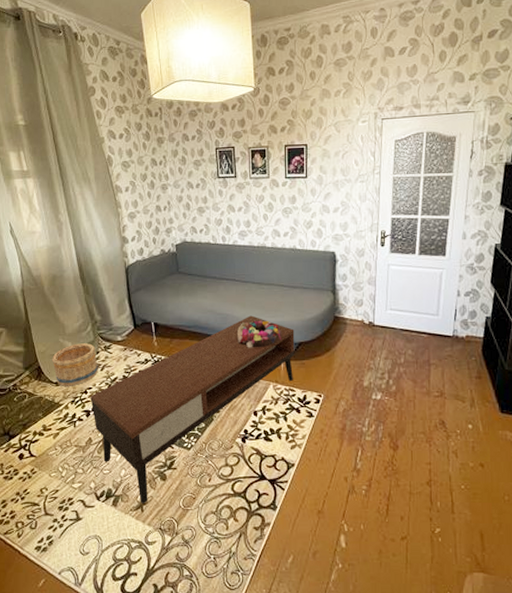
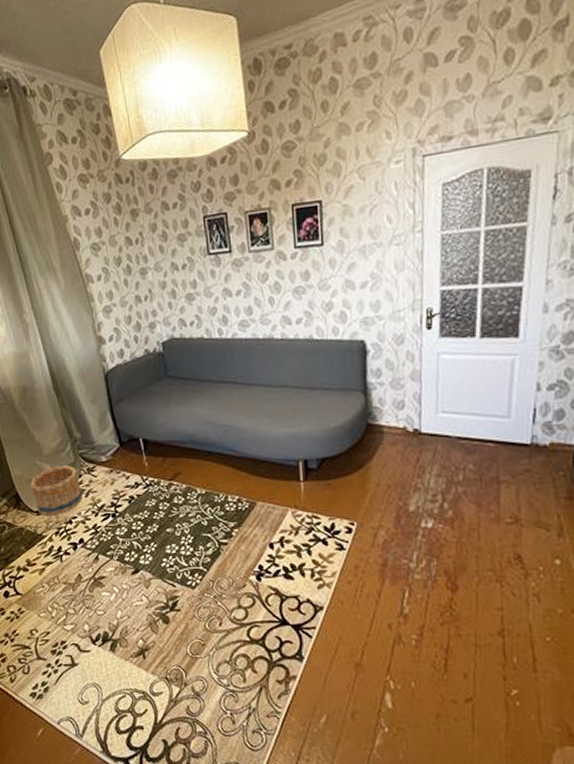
coffee table: present [90,315,295,503] -> none [76,426,318,649]
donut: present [238,320,282,348] -> none [244,431,301,467]

